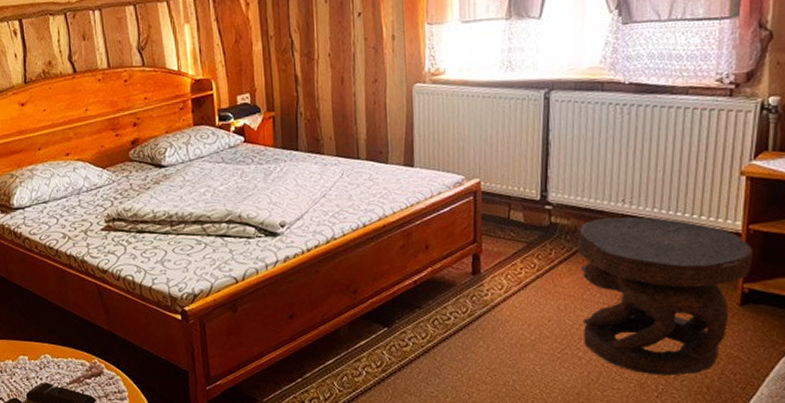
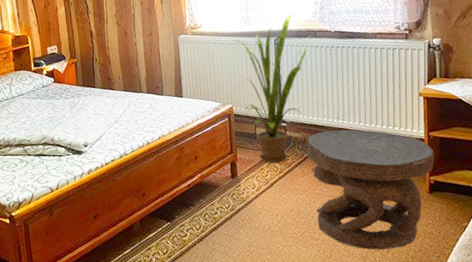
house plant: none [487,58,597,259] -> present [233,14,311,164]

